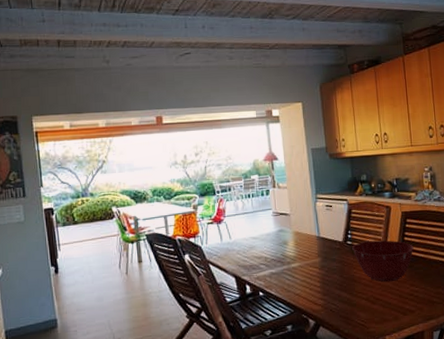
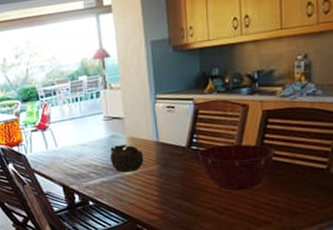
teapot: none [278,238,308,265] -> present [110,145,144,173]

